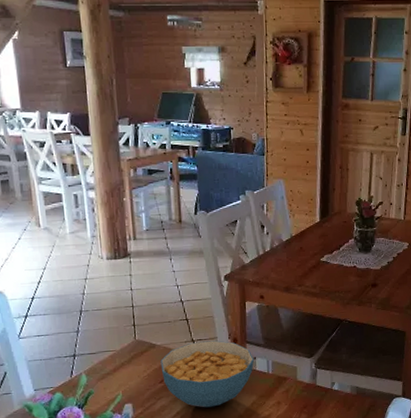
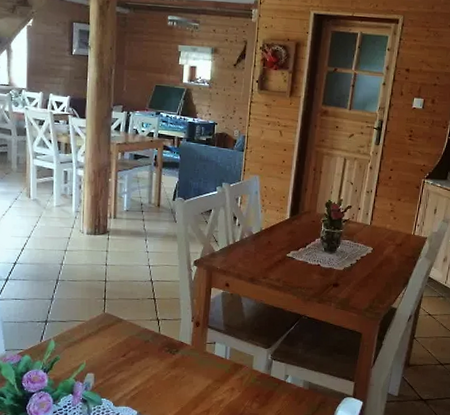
cereal bowl: present [160,340,254,408] -> none [125,321,213,386]

